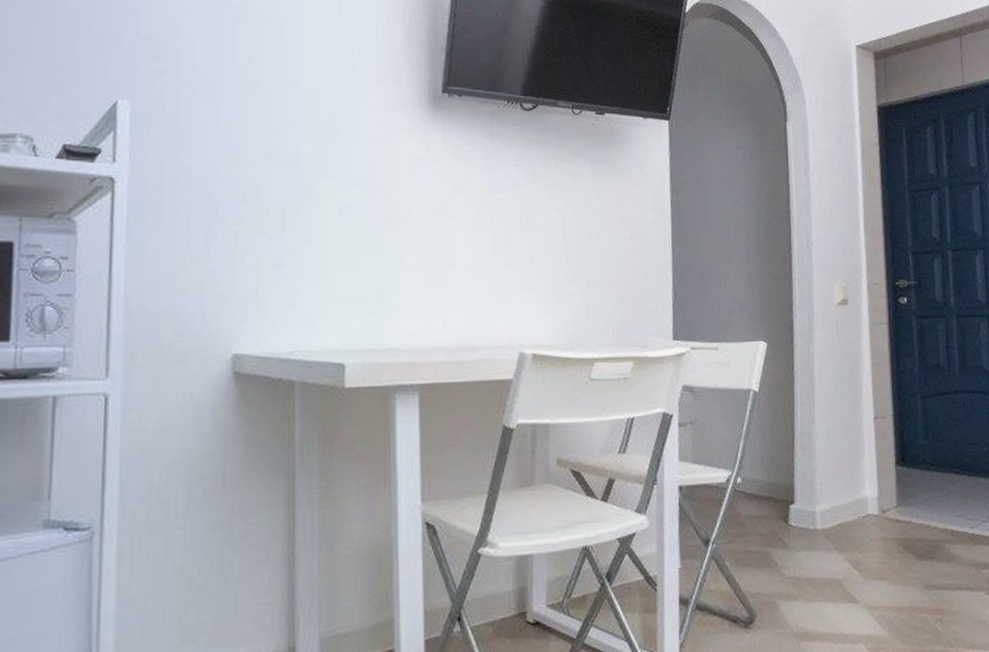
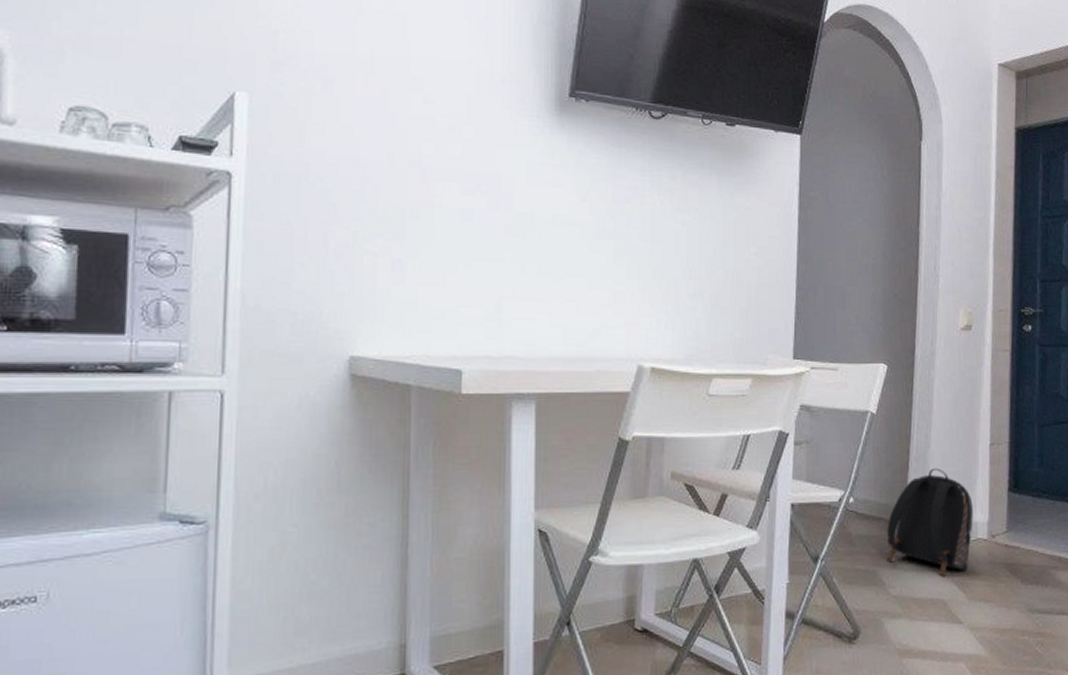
backpack: none [777,444,863,556] -> present [886,468,973,577]

